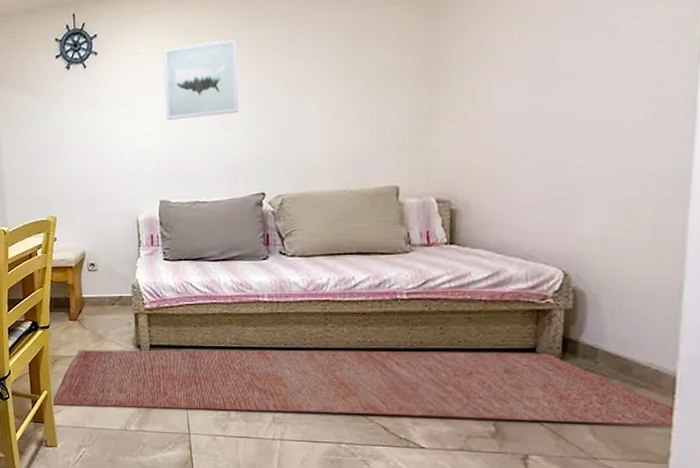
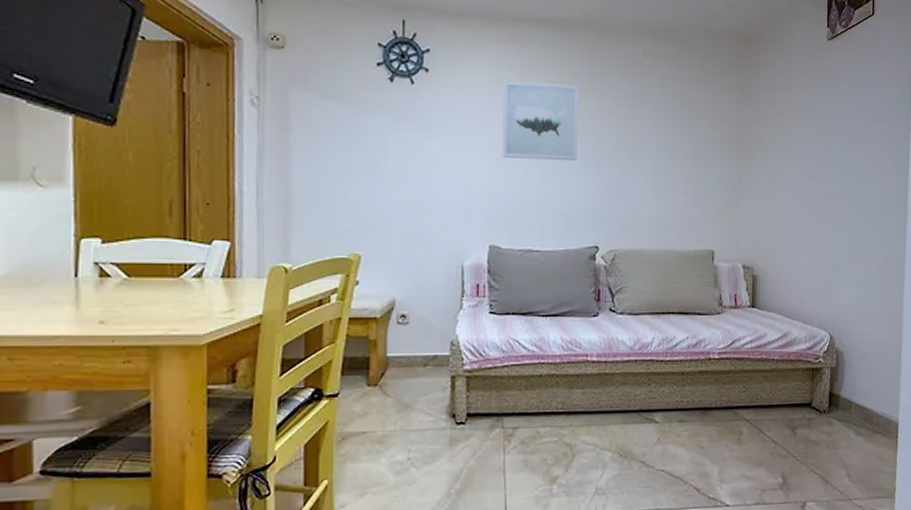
rug: present [51,350,677,427] -> none [332,407,899,499]

